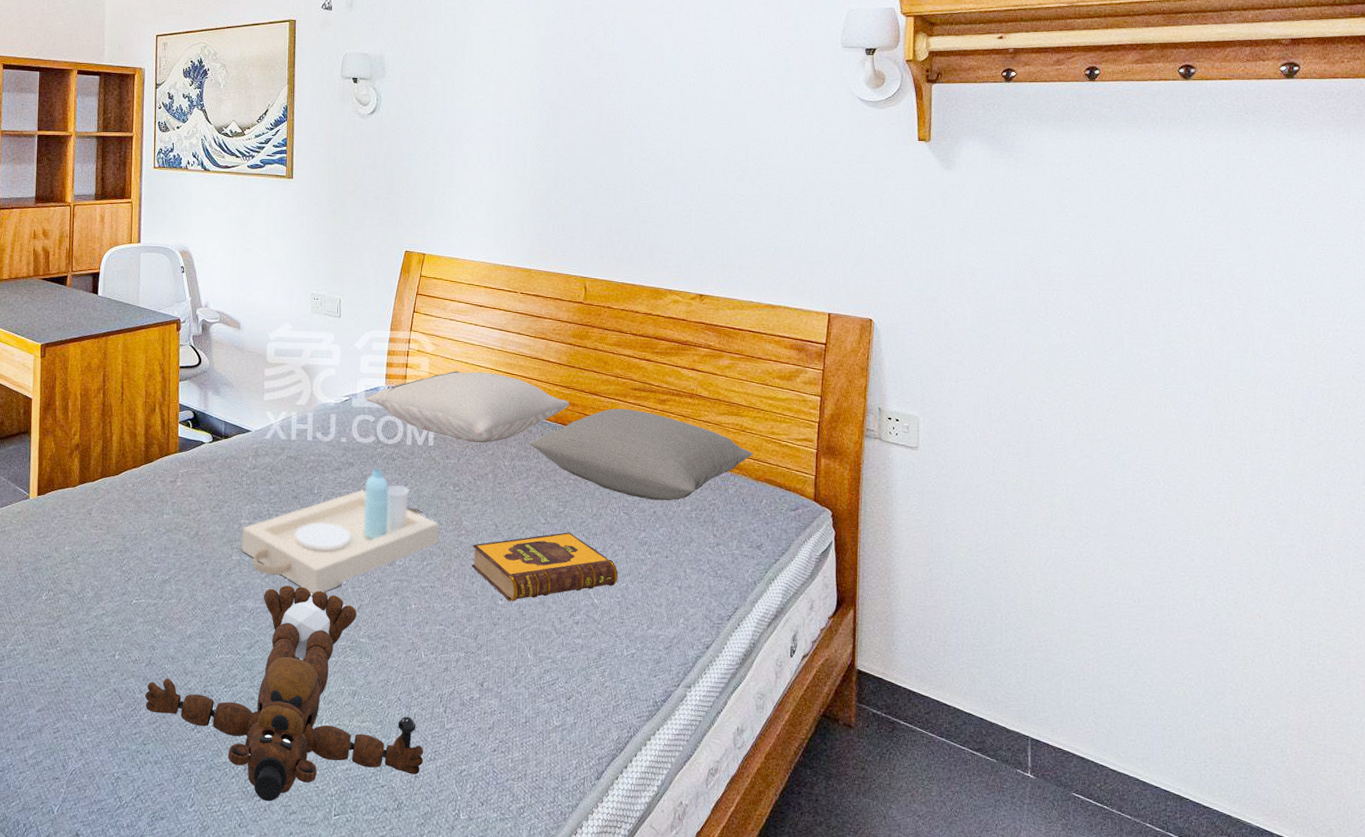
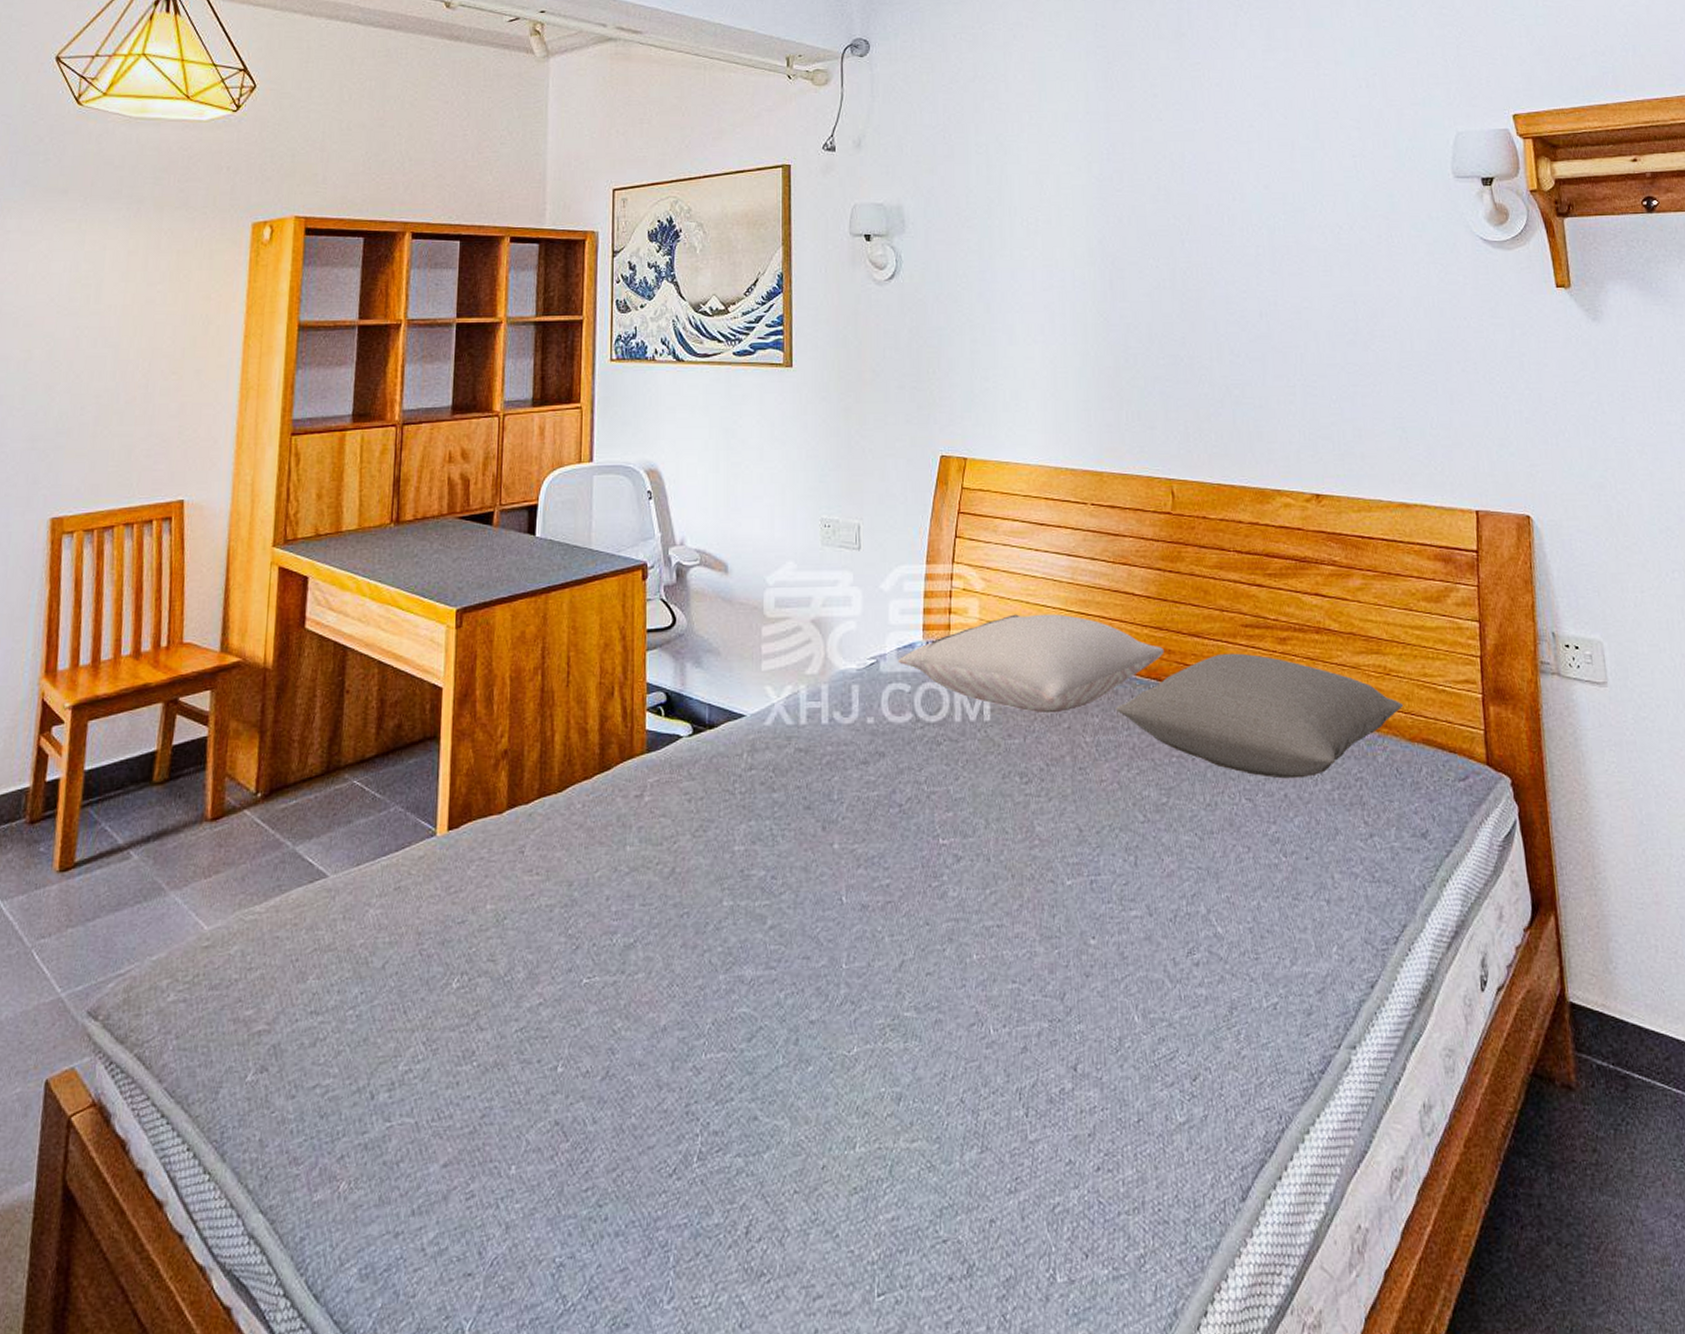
teddy bear: present [145,586,424,802] -> none [601,939,1001,1283]
serving tray: present [241,468,438,594] -> none [735,757,1003,949]
hardback book: present [472,532,618,602] -> none [1050,832,1247,940]

